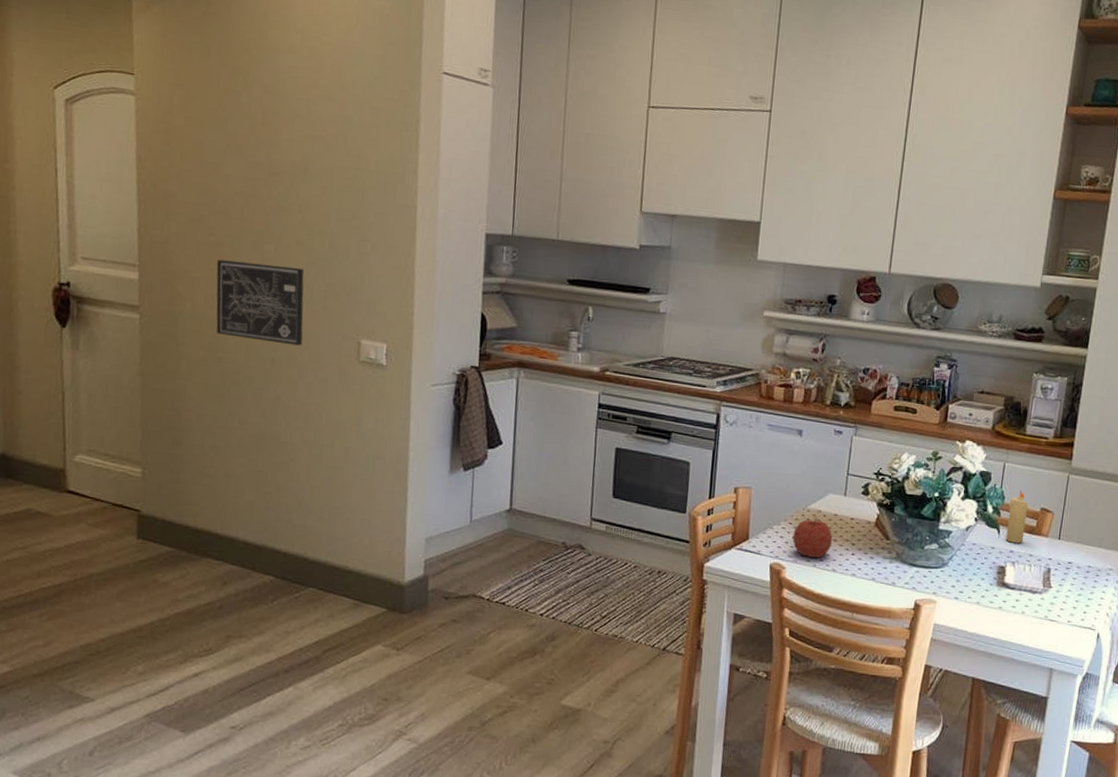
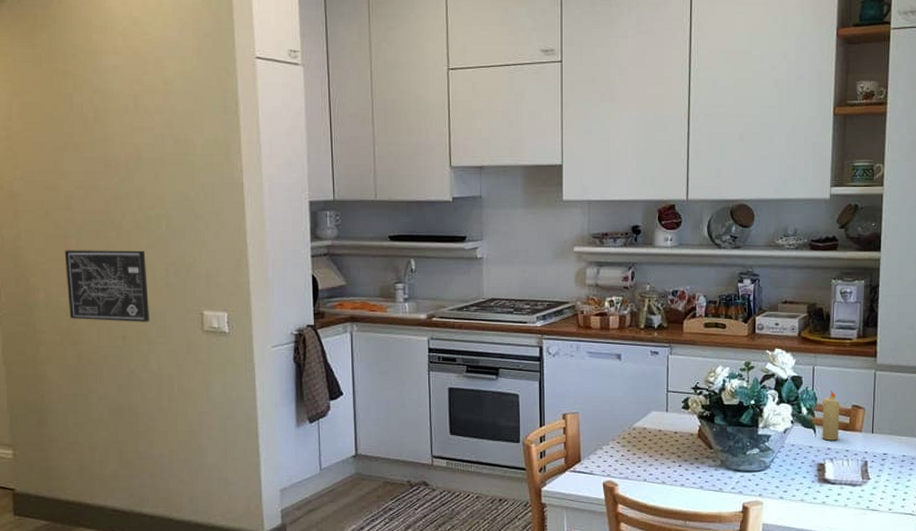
fruit: present [792,517,833,558] -> none [622,434,660,473]

